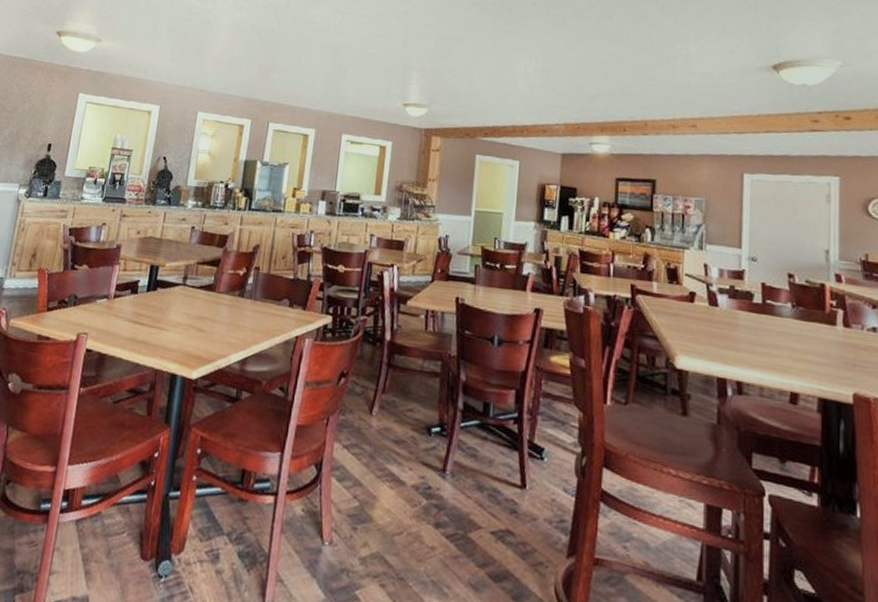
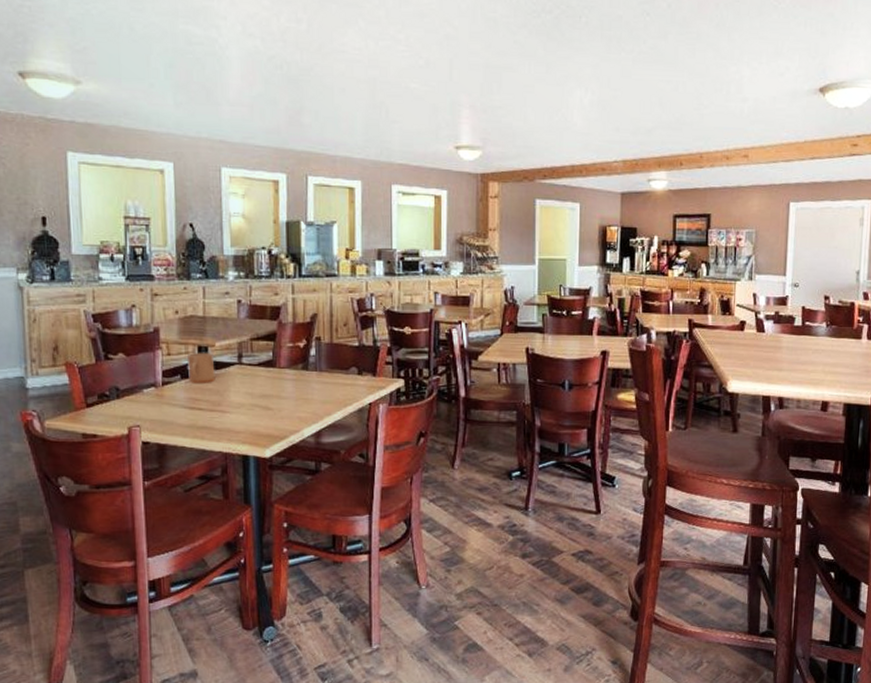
cup: none [137,270,162,301] -> present [188,352,216,385]

